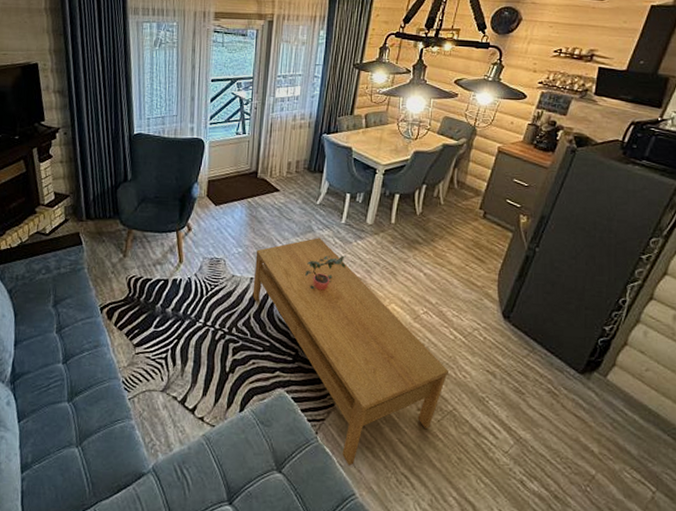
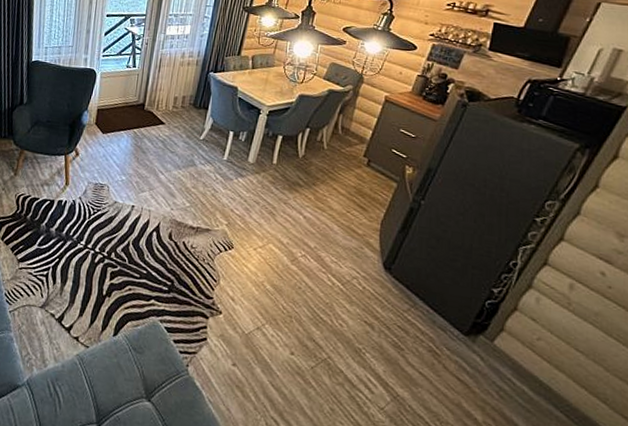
coffee table: present [252,237,448,466] -> none [133,172,325,403]
potted plant: present [305,255,347,291] -> none [185,190,227,225]

